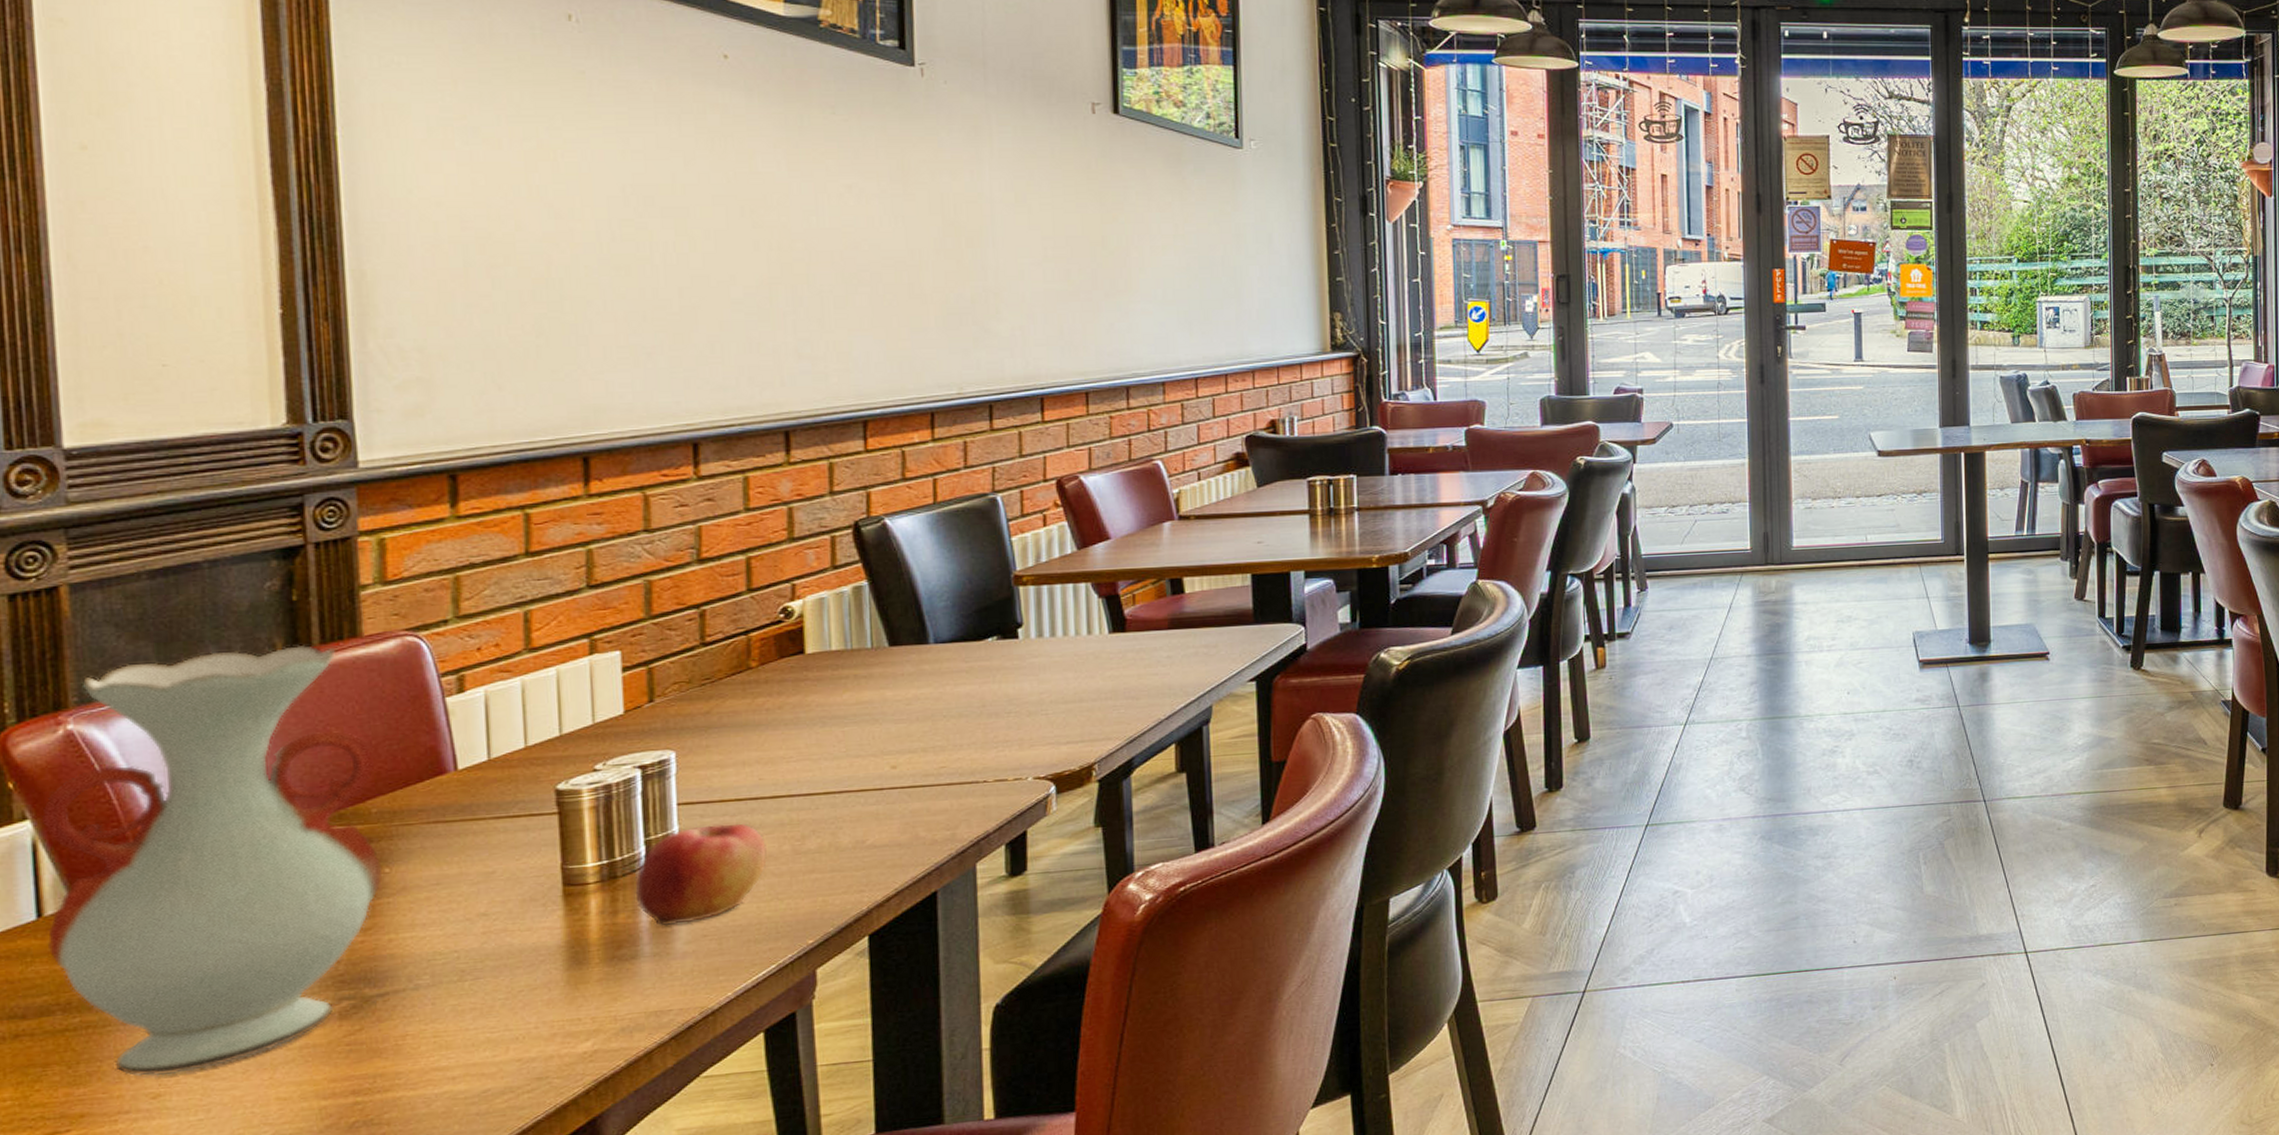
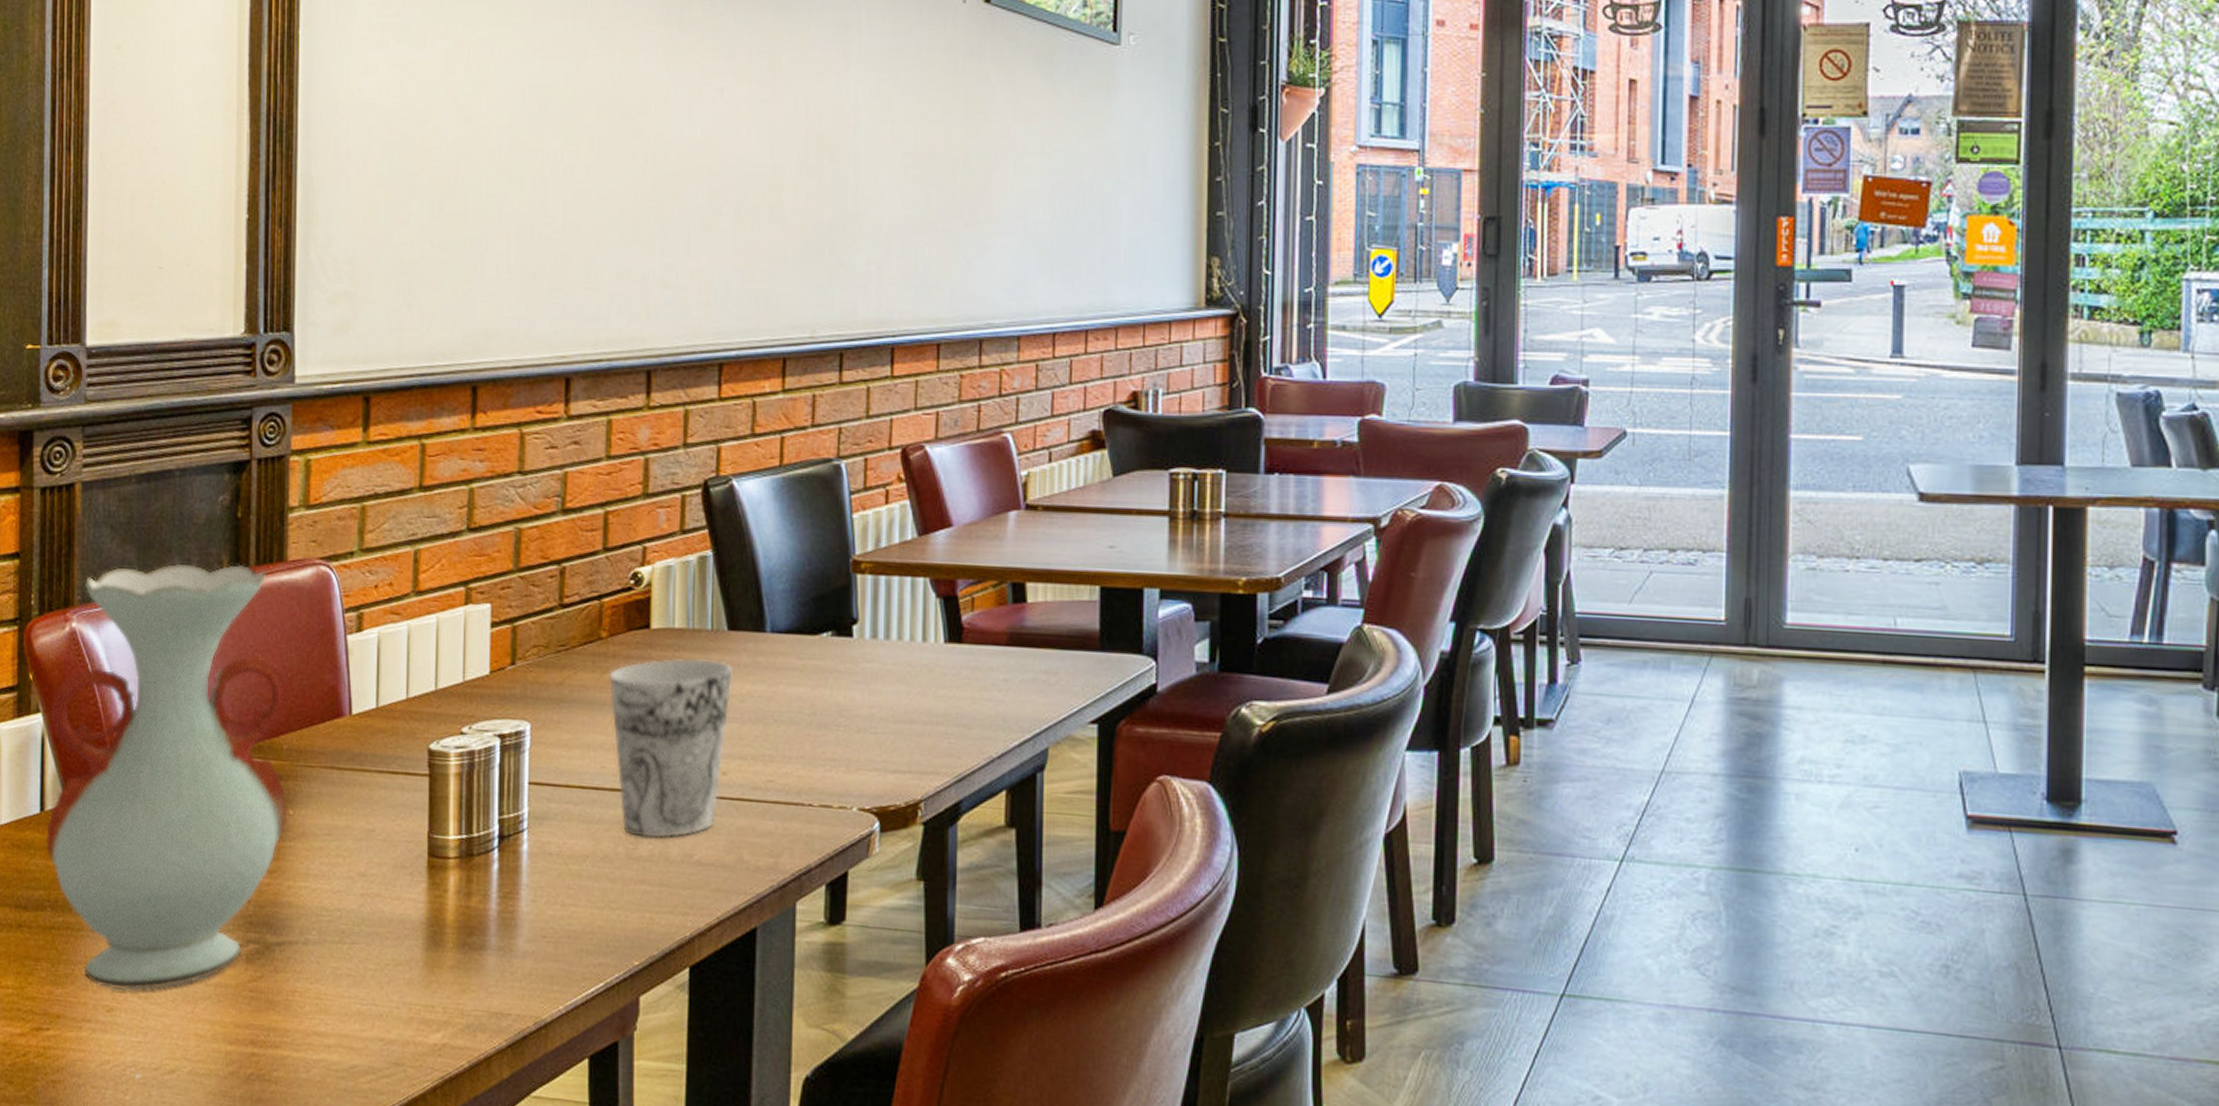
apple: present [634,823,767,927] -> none [487,812,603,919]
cup: none [762,673,897,835] -> present [609,658,733,839]

